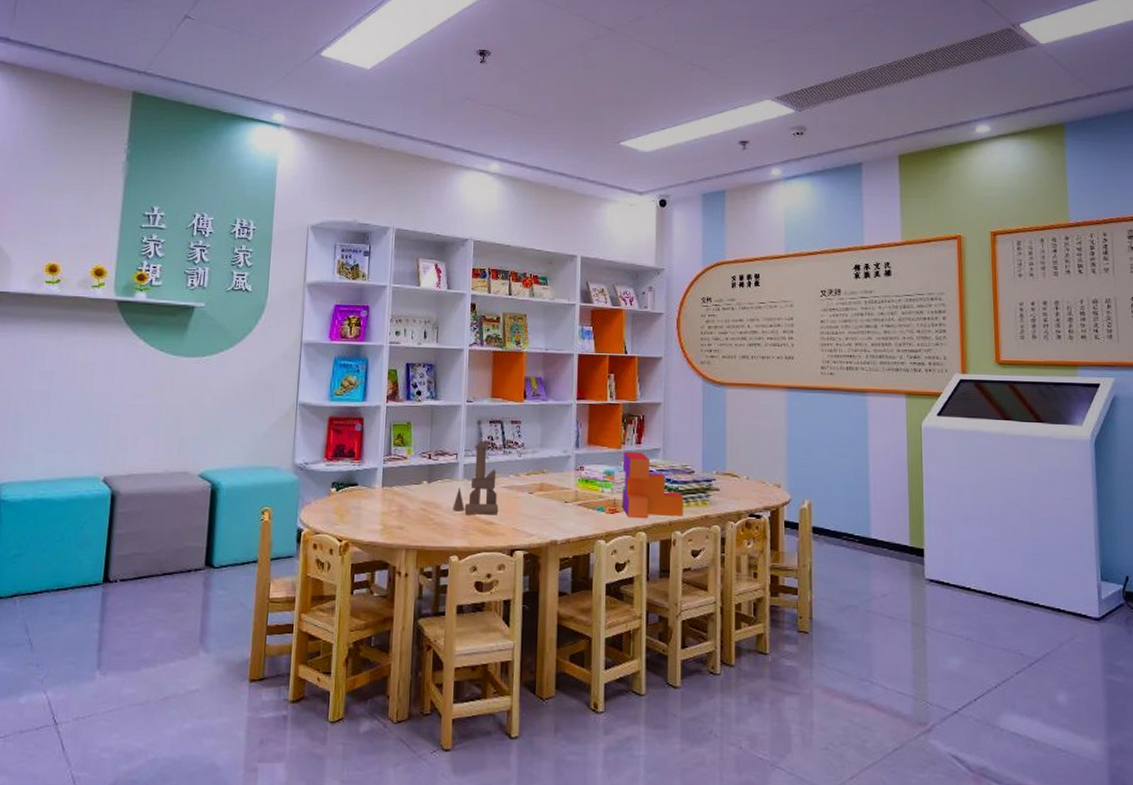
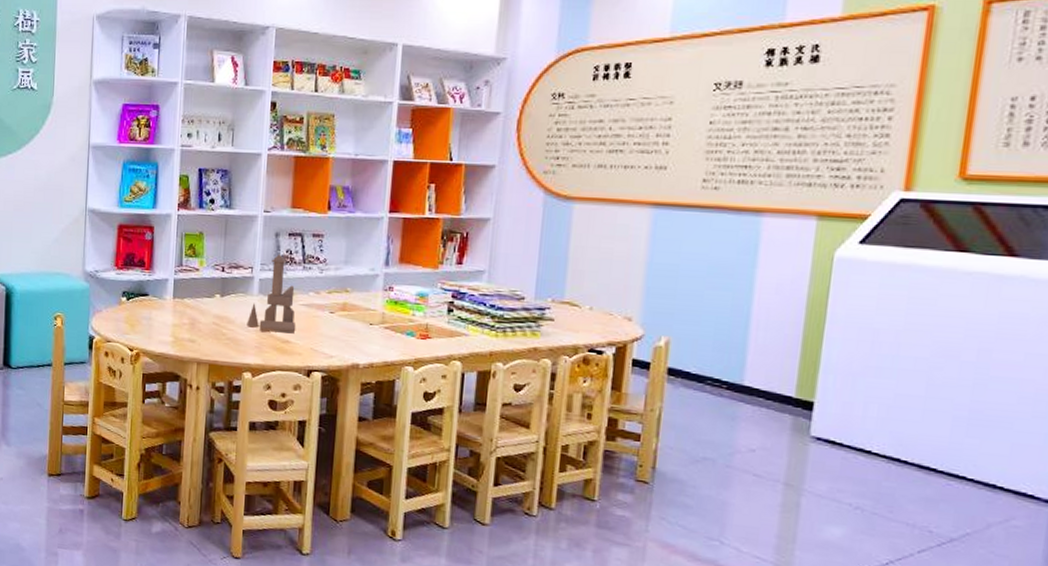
toy blocks: present [622,451,684,519] -> none [435,272,509,347]

